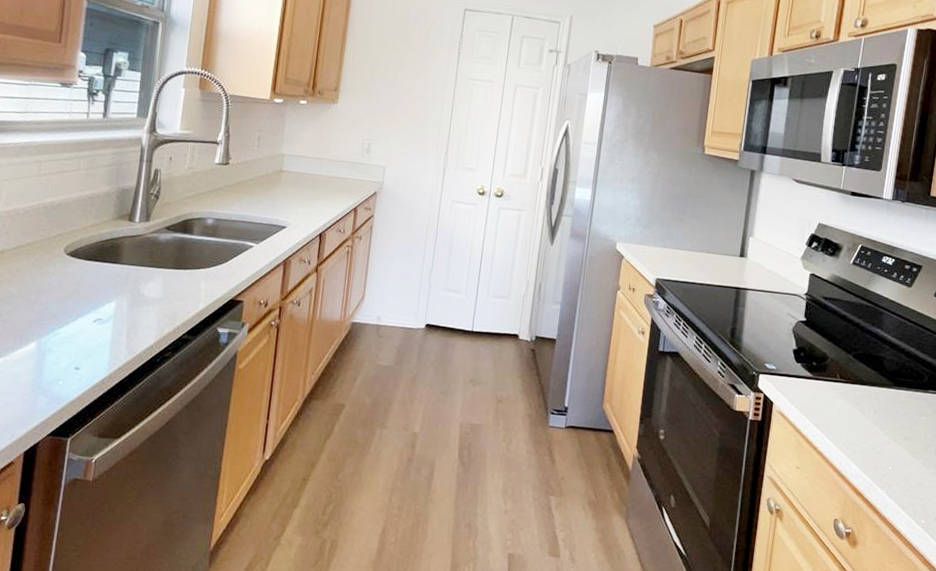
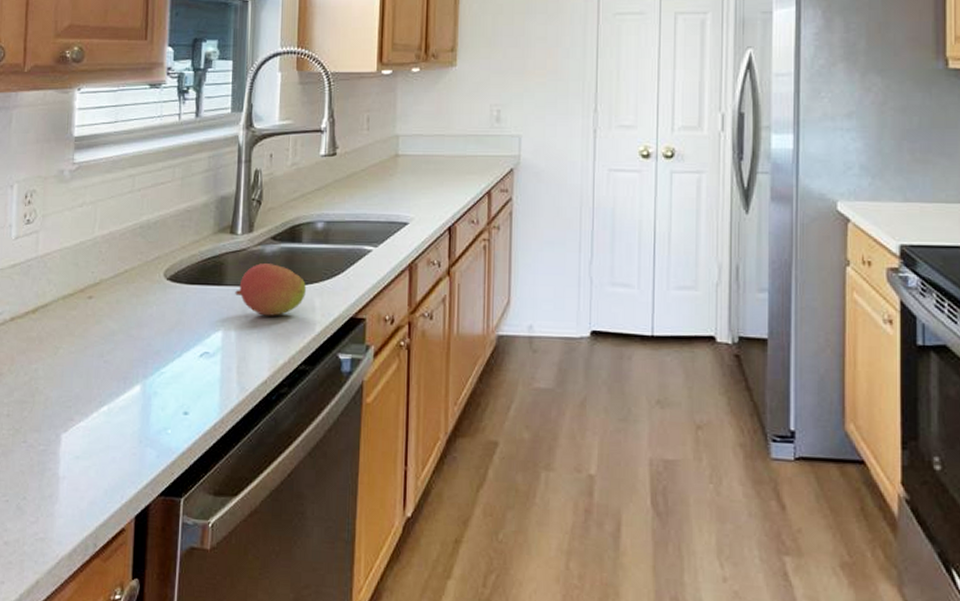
fruit: none [129,248,194,293] -> present [235,263,306,316]

